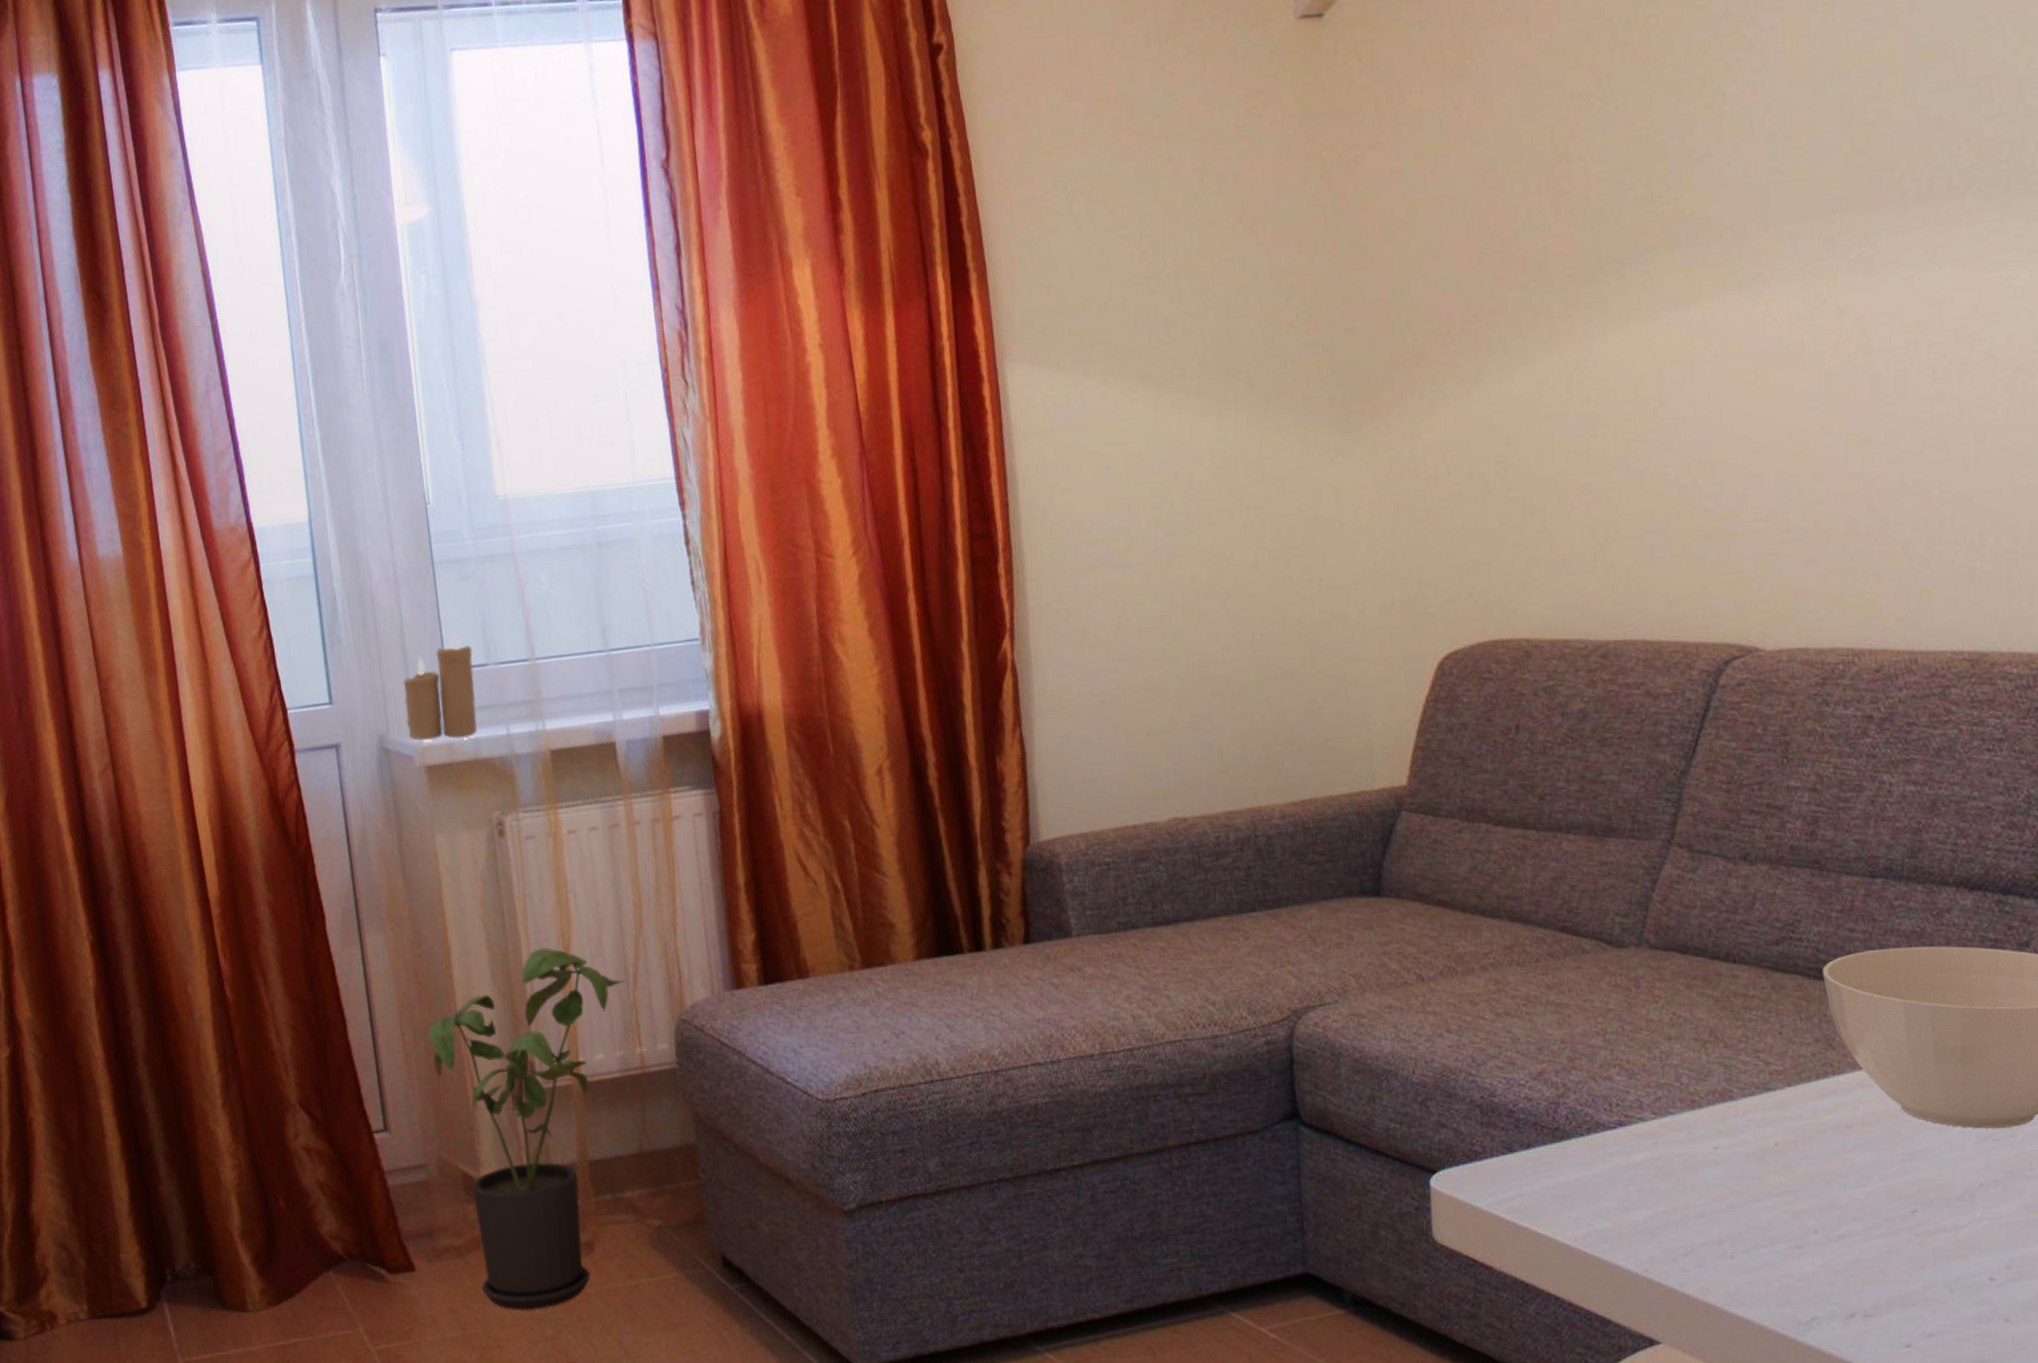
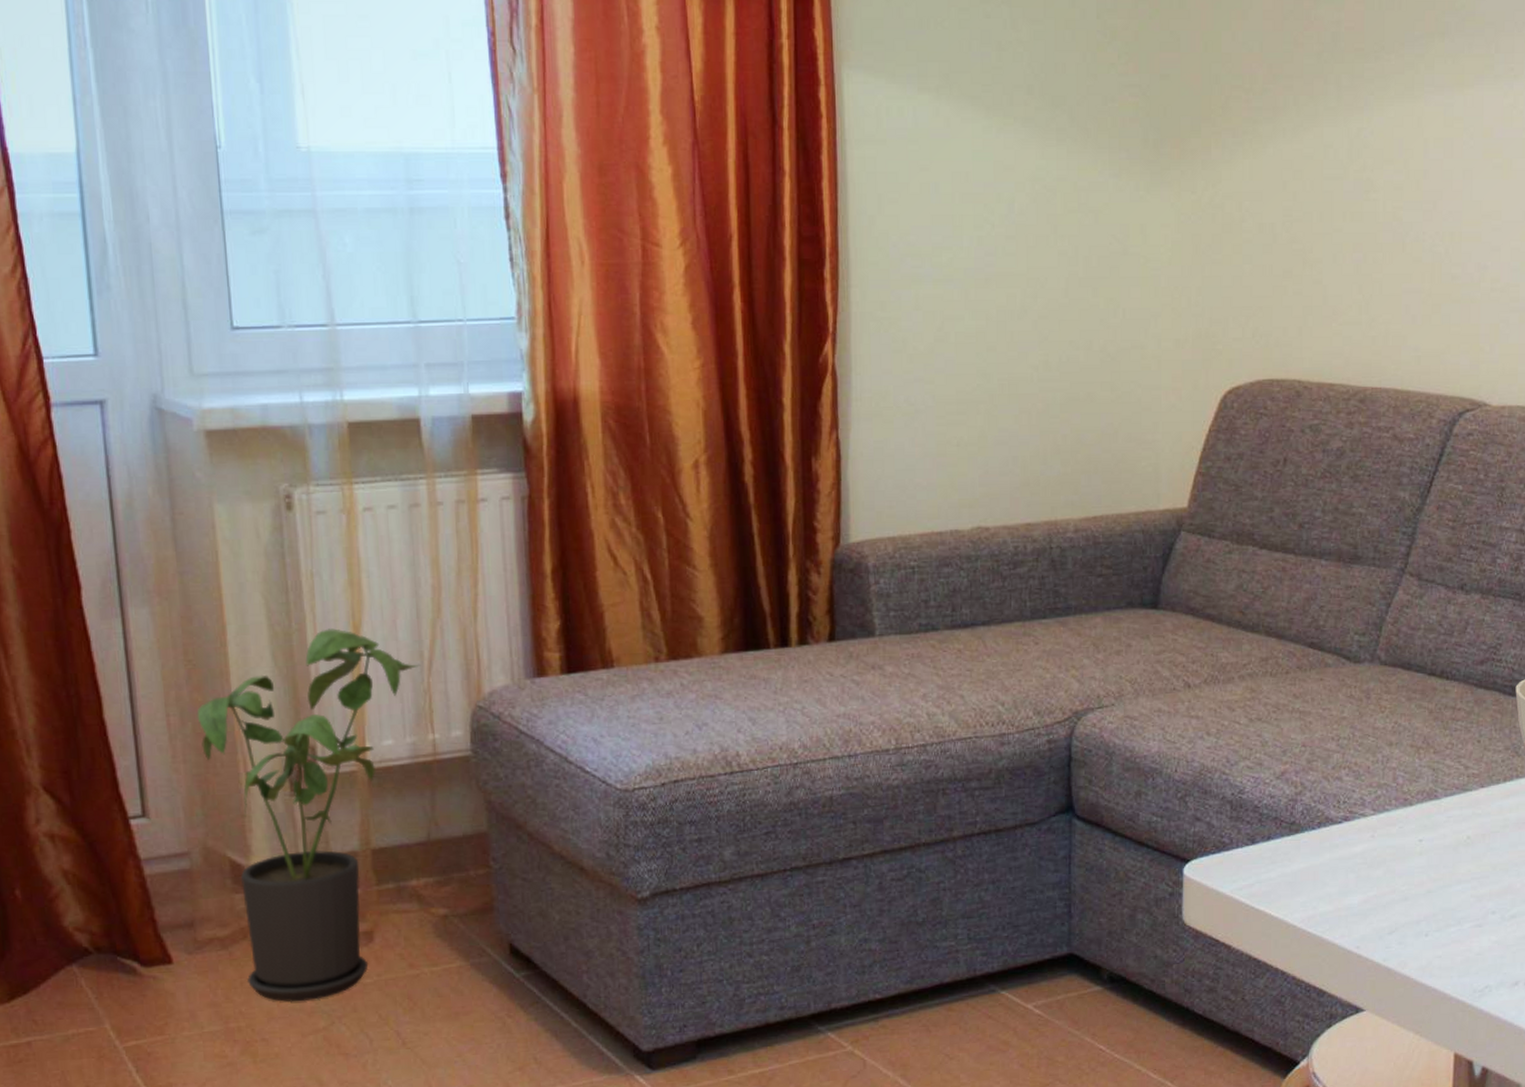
candle: present [403,632,477,741] -> none [182,289,266,404]

